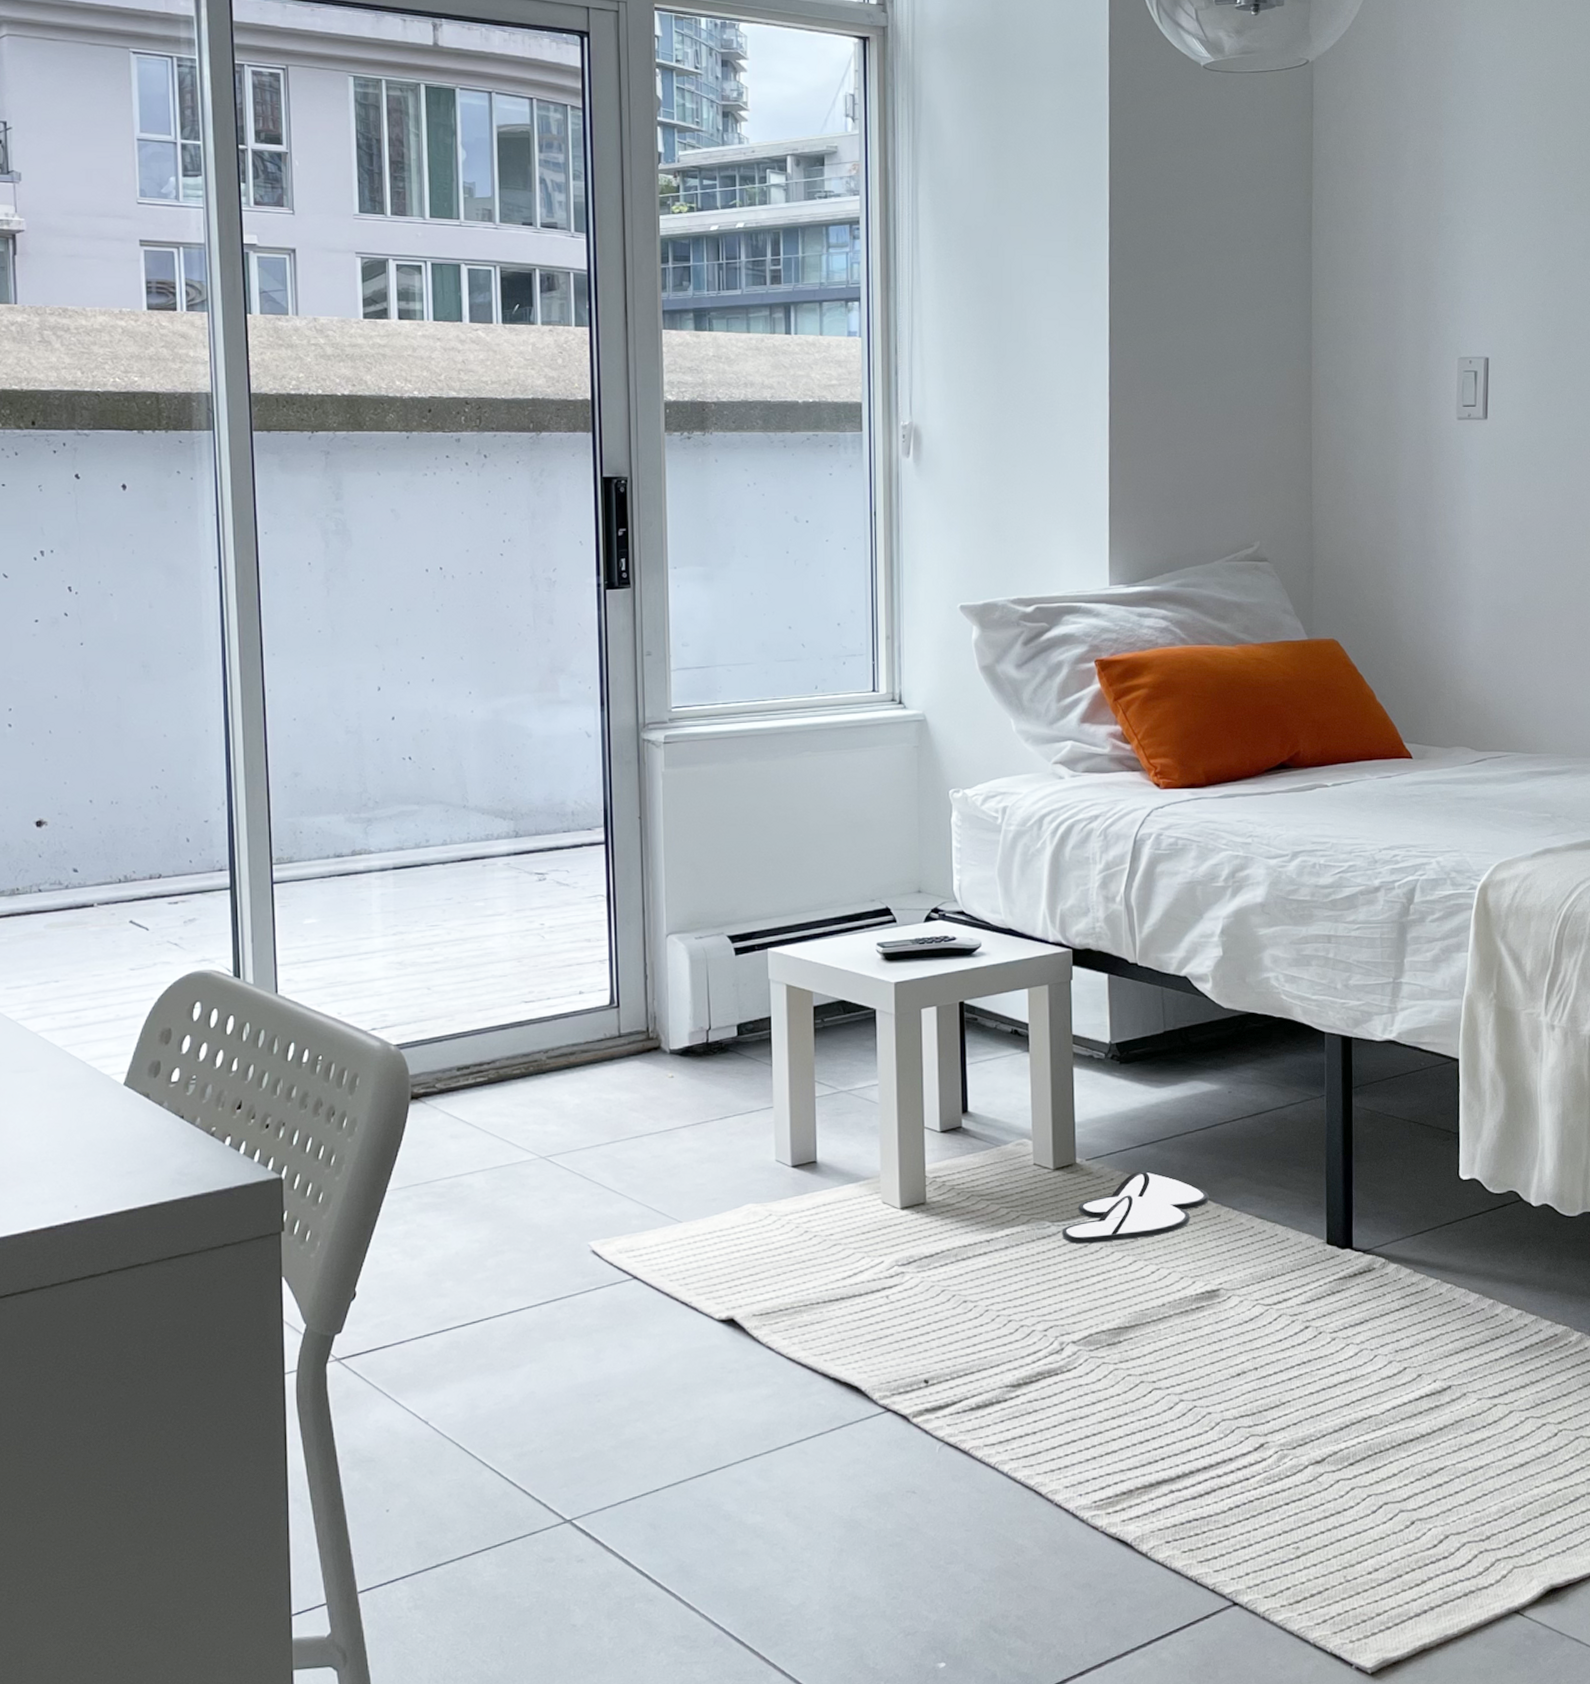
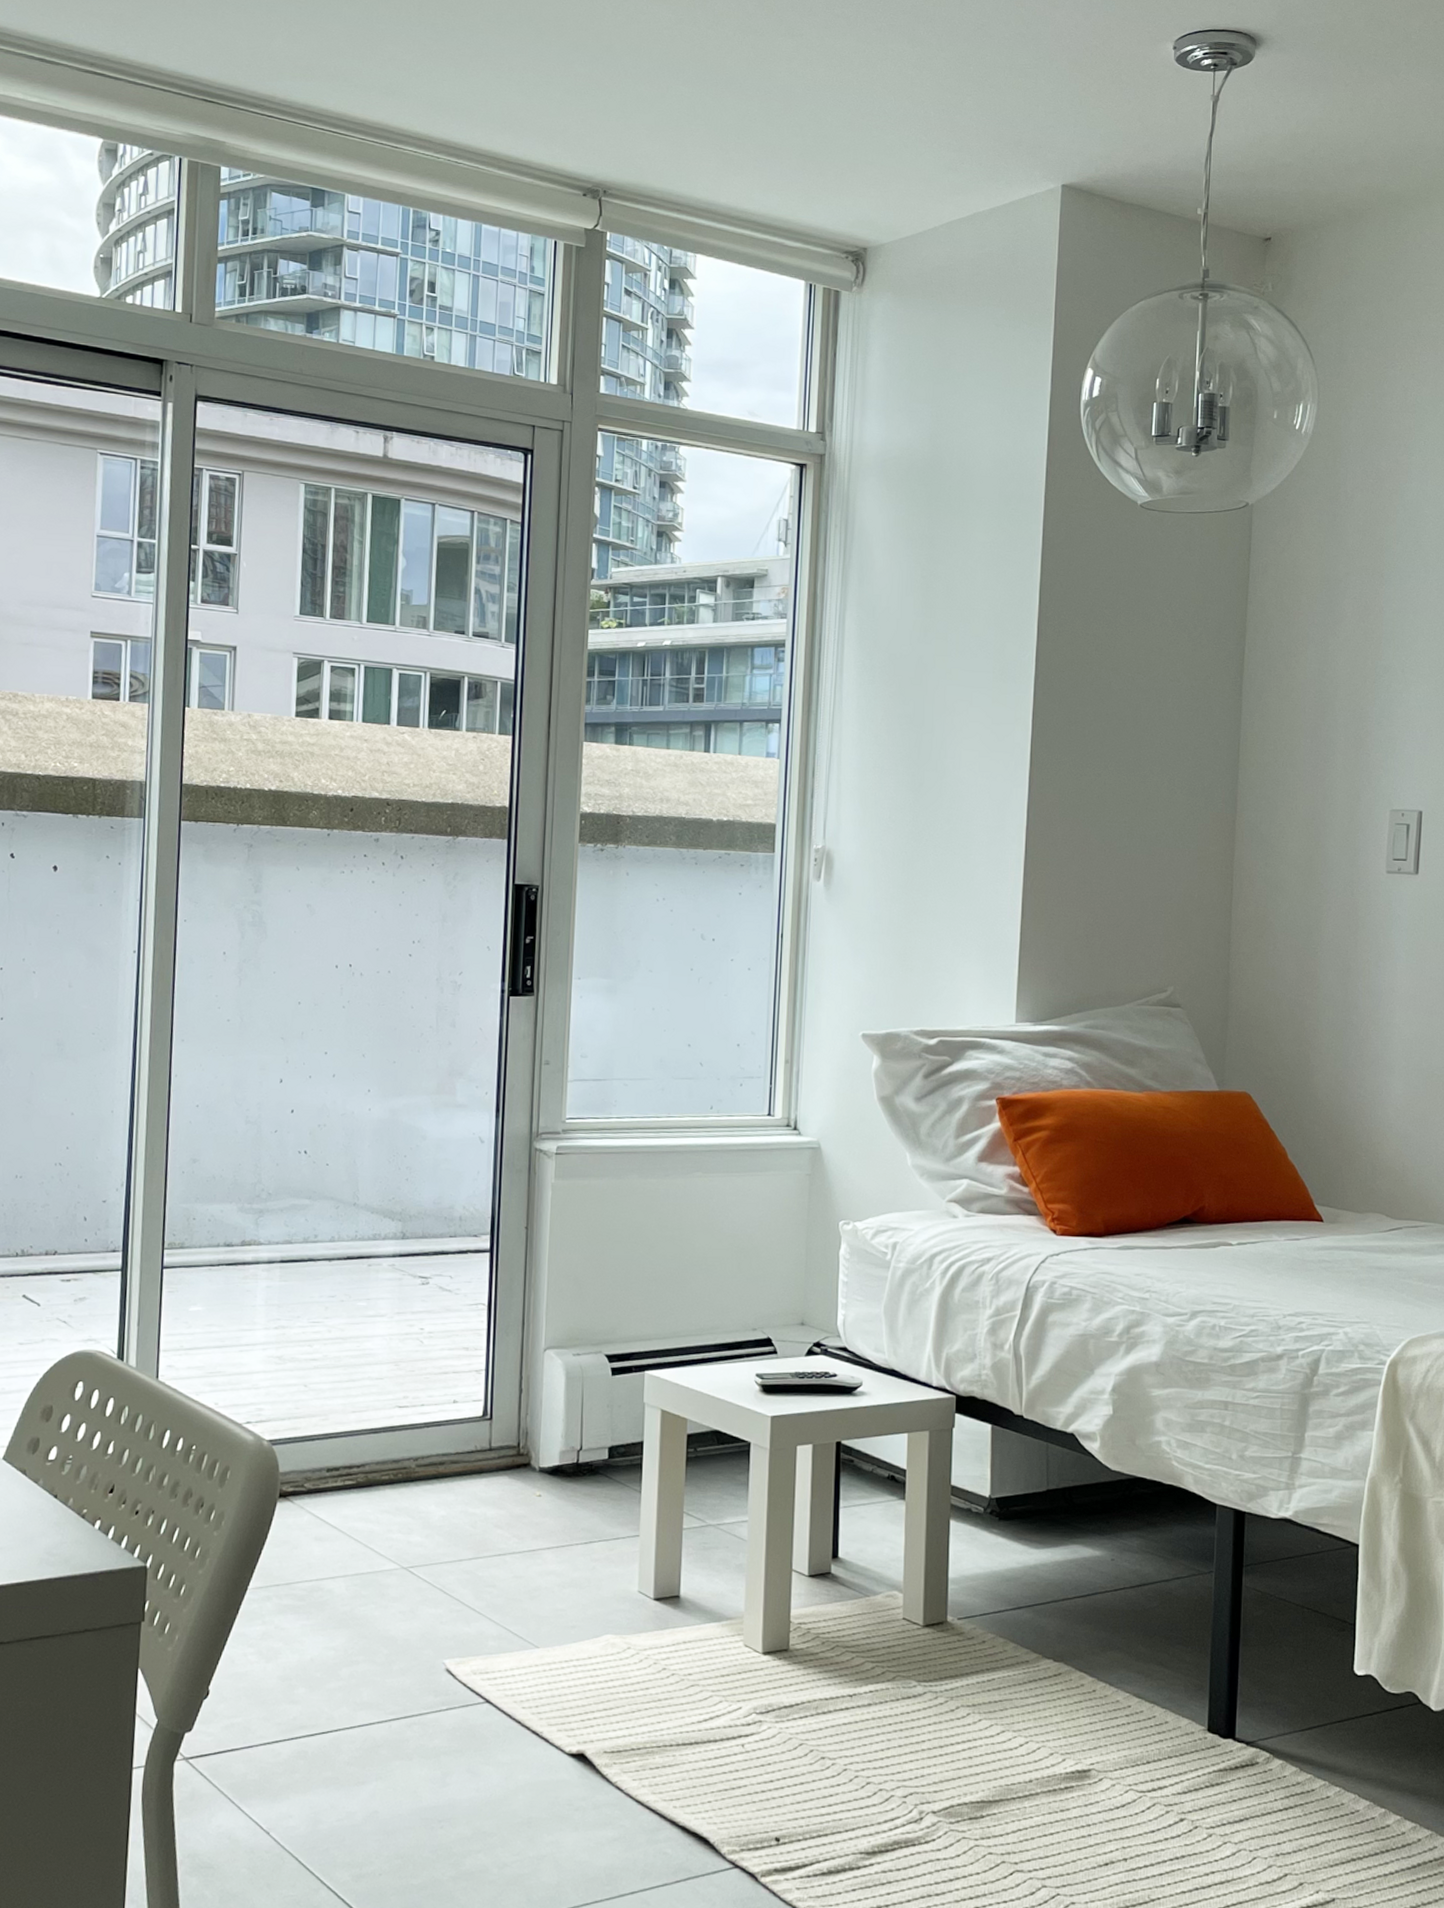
slippers: present [1062,1172,1209,1244] -> none [928,1636,1085,1709]

